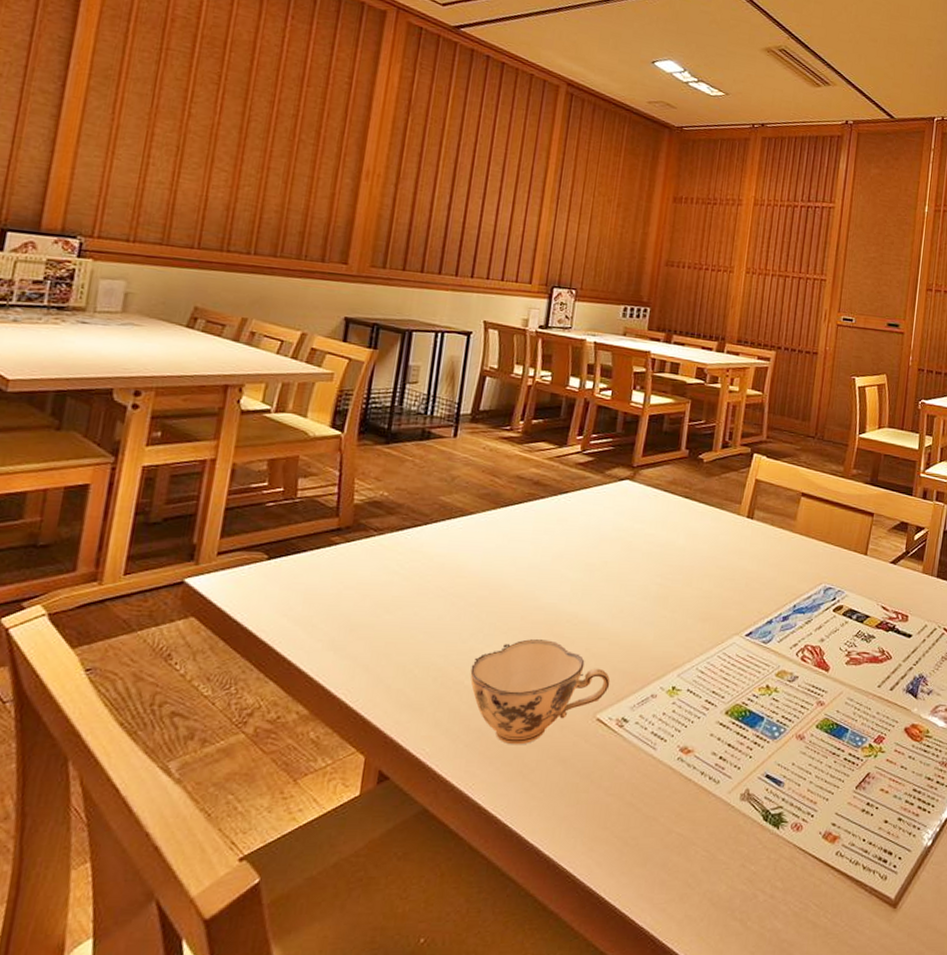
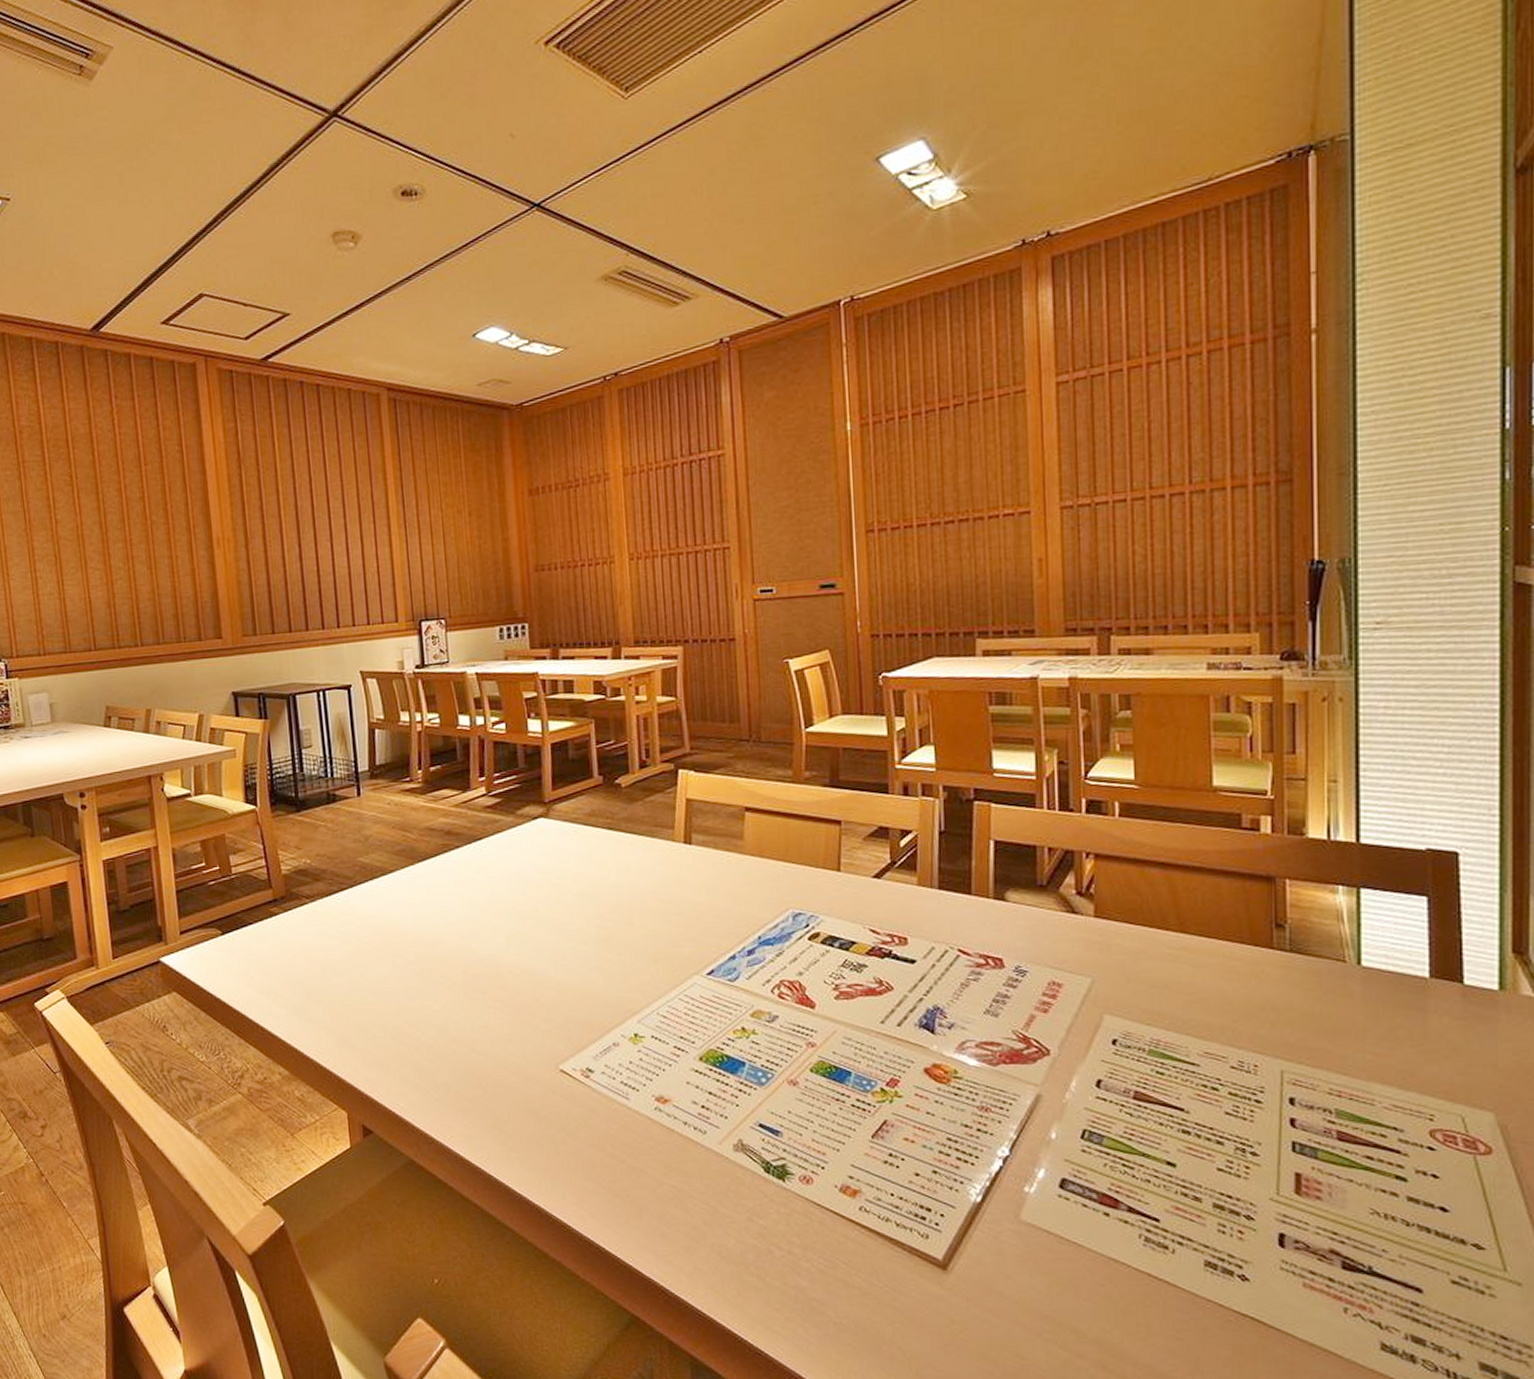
teacup: present [470,639,610,745] -> none [424,993,567,1098]

